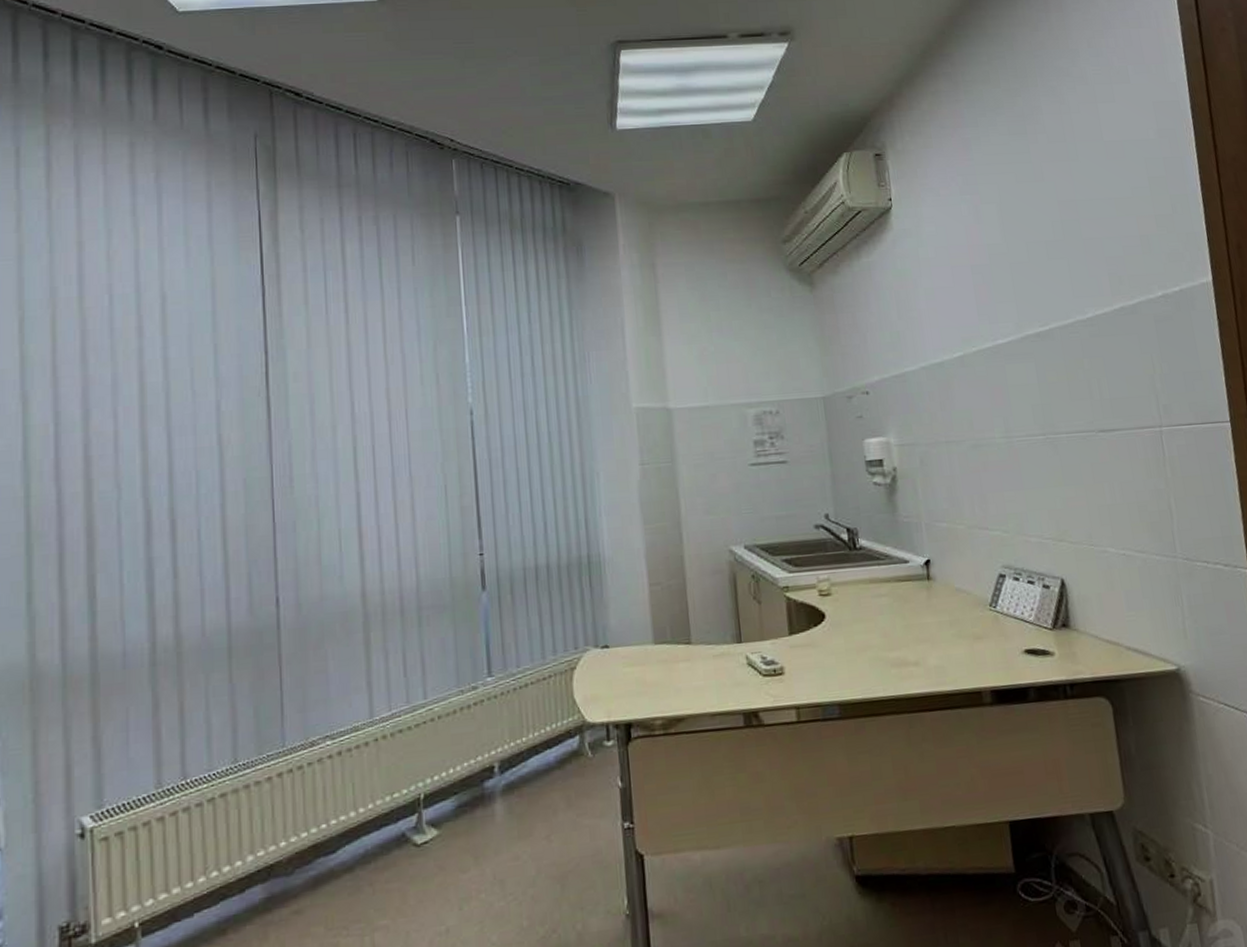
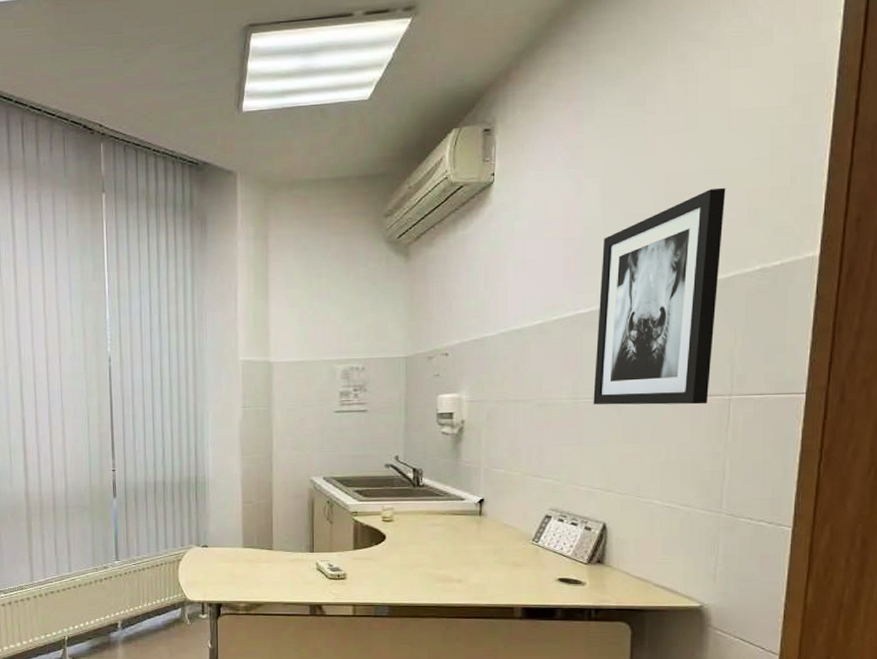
wall art: none [1009,215,1140,443] -> present [593,187,726,405]

